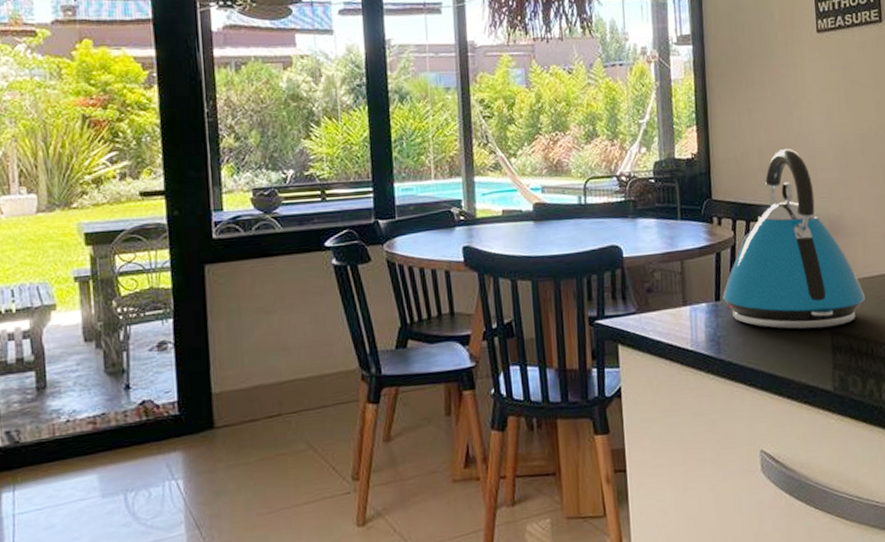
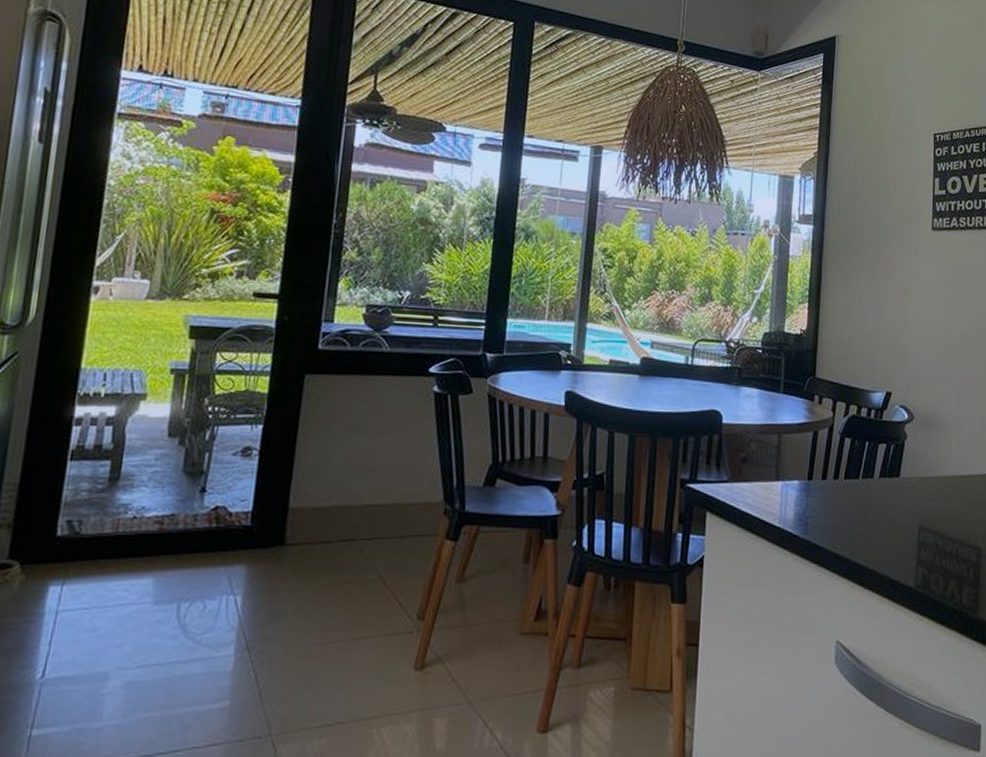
kettle: present [722,149,865,330] -> none [815,337,954,522]

